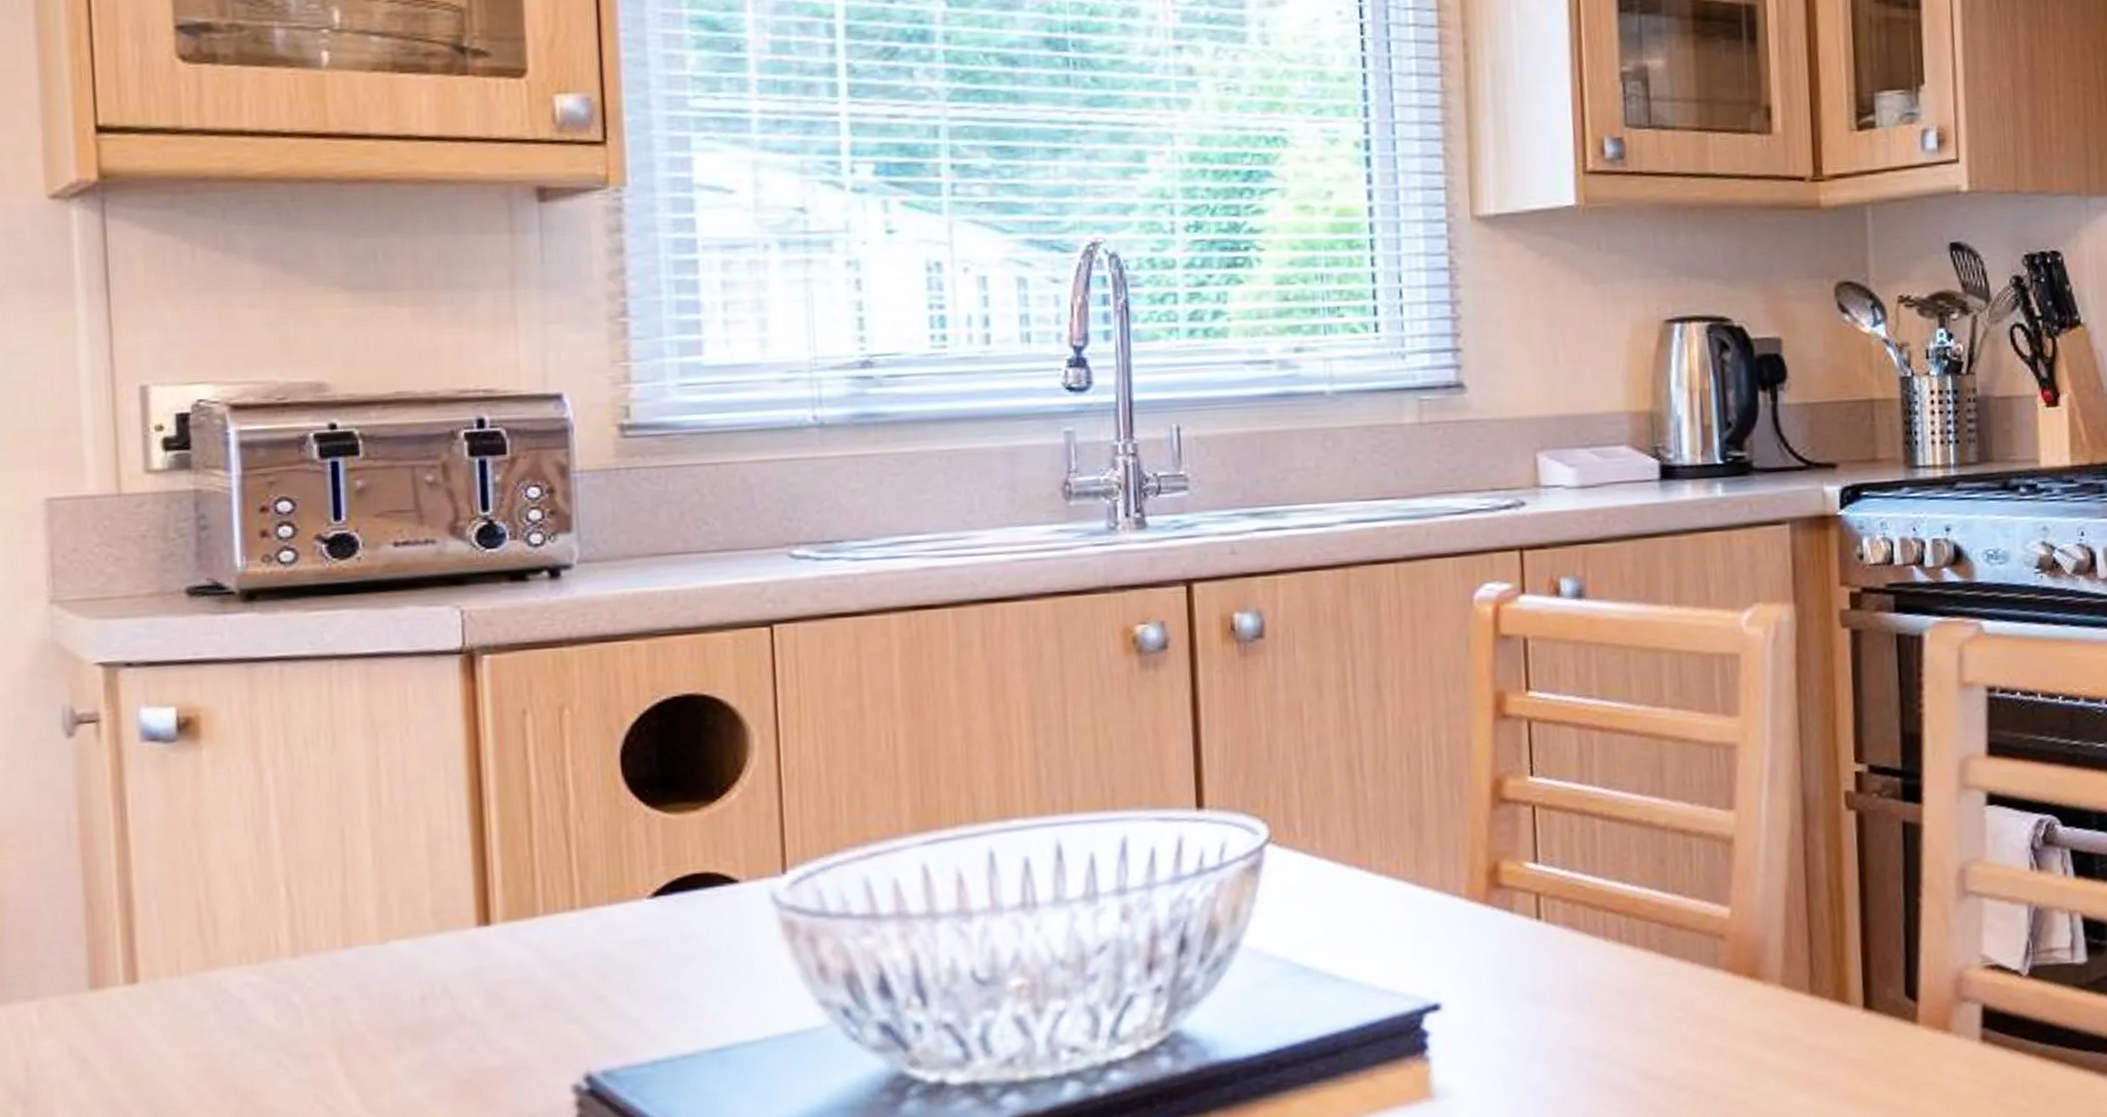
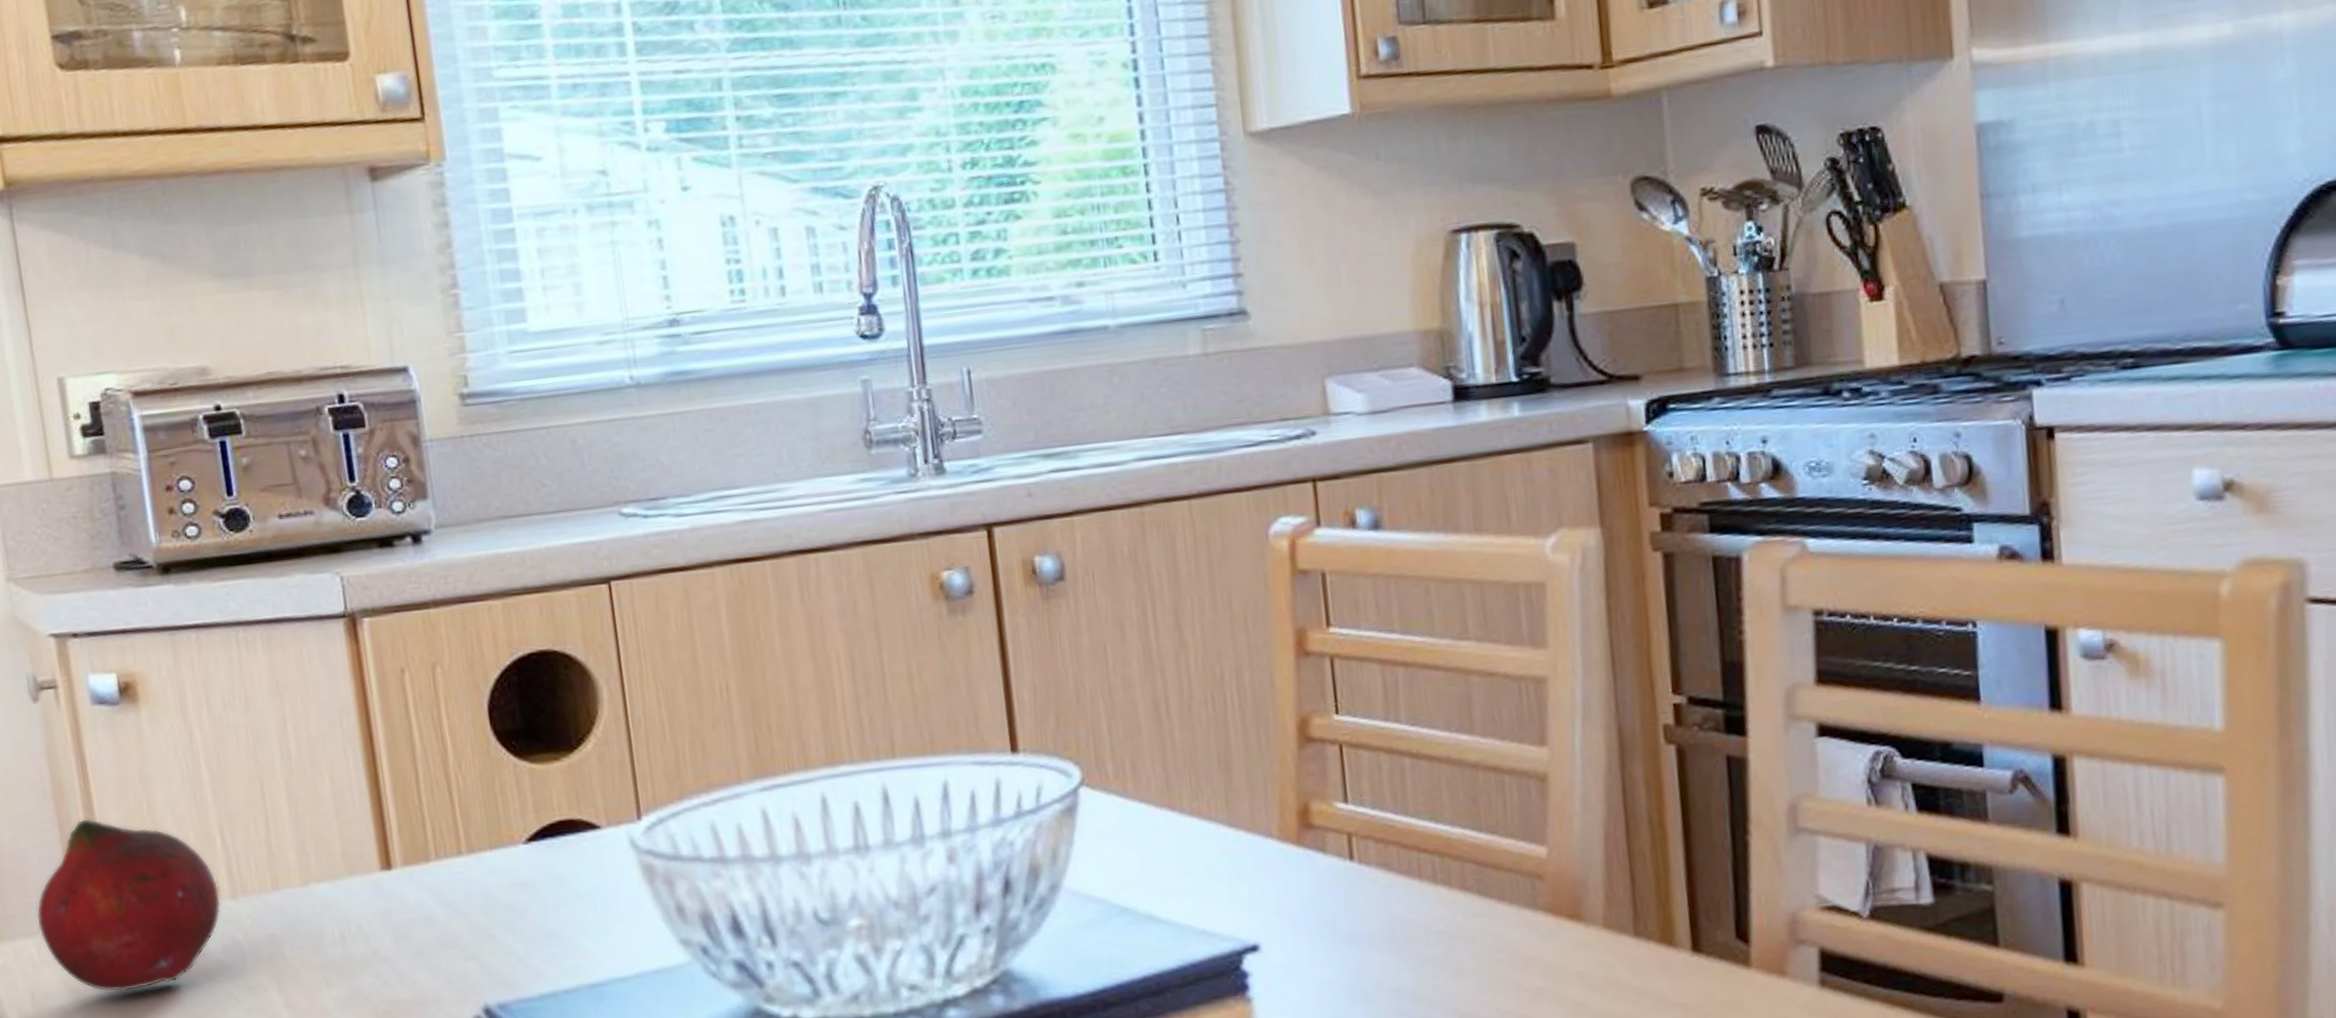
fruit: none [42,866,279,1062] -> present [36,818,221,993]

